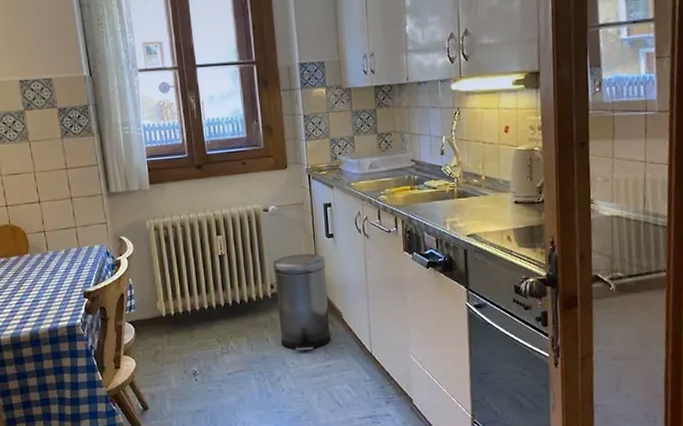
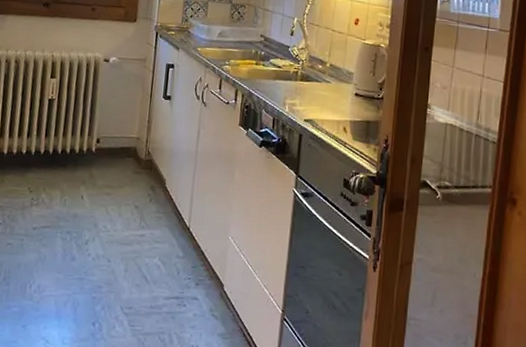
pedal bin: present [273,253,331,351] -> none [97,110,159,215]

